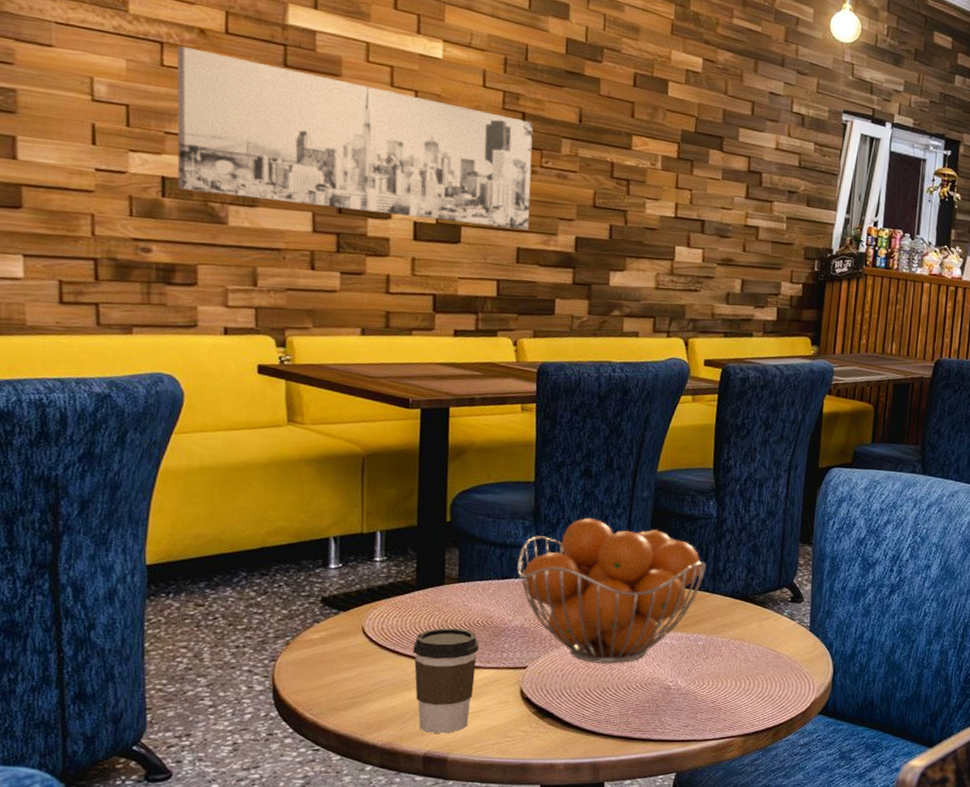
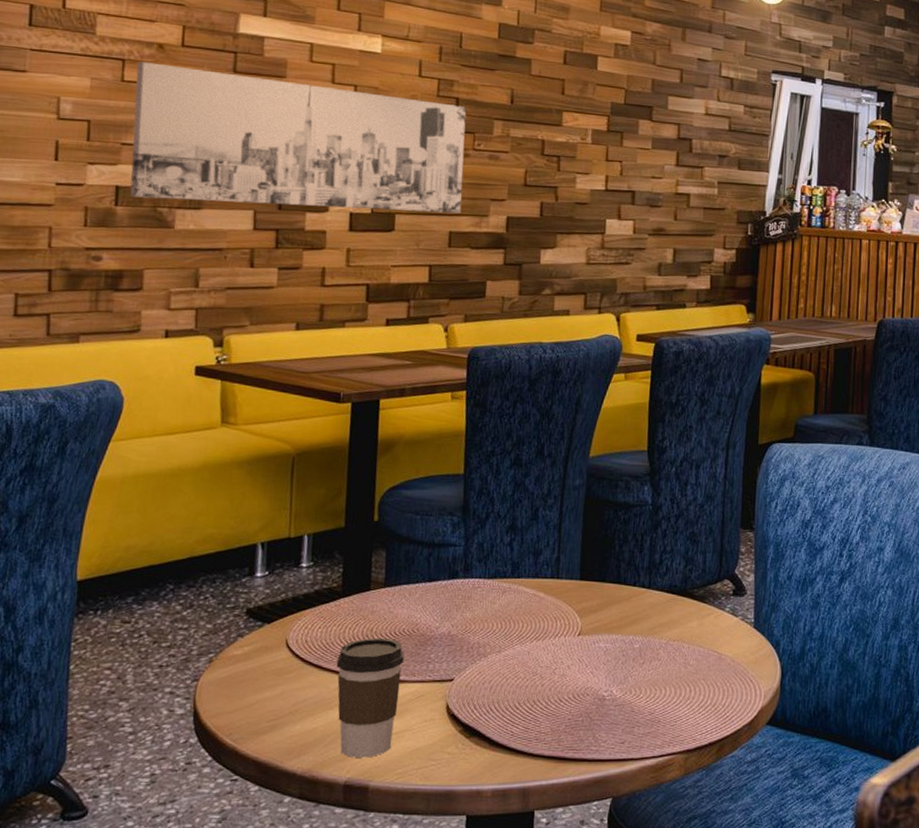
fruit basket: present [516,517,706,664] -> none [444,510,641,673]

